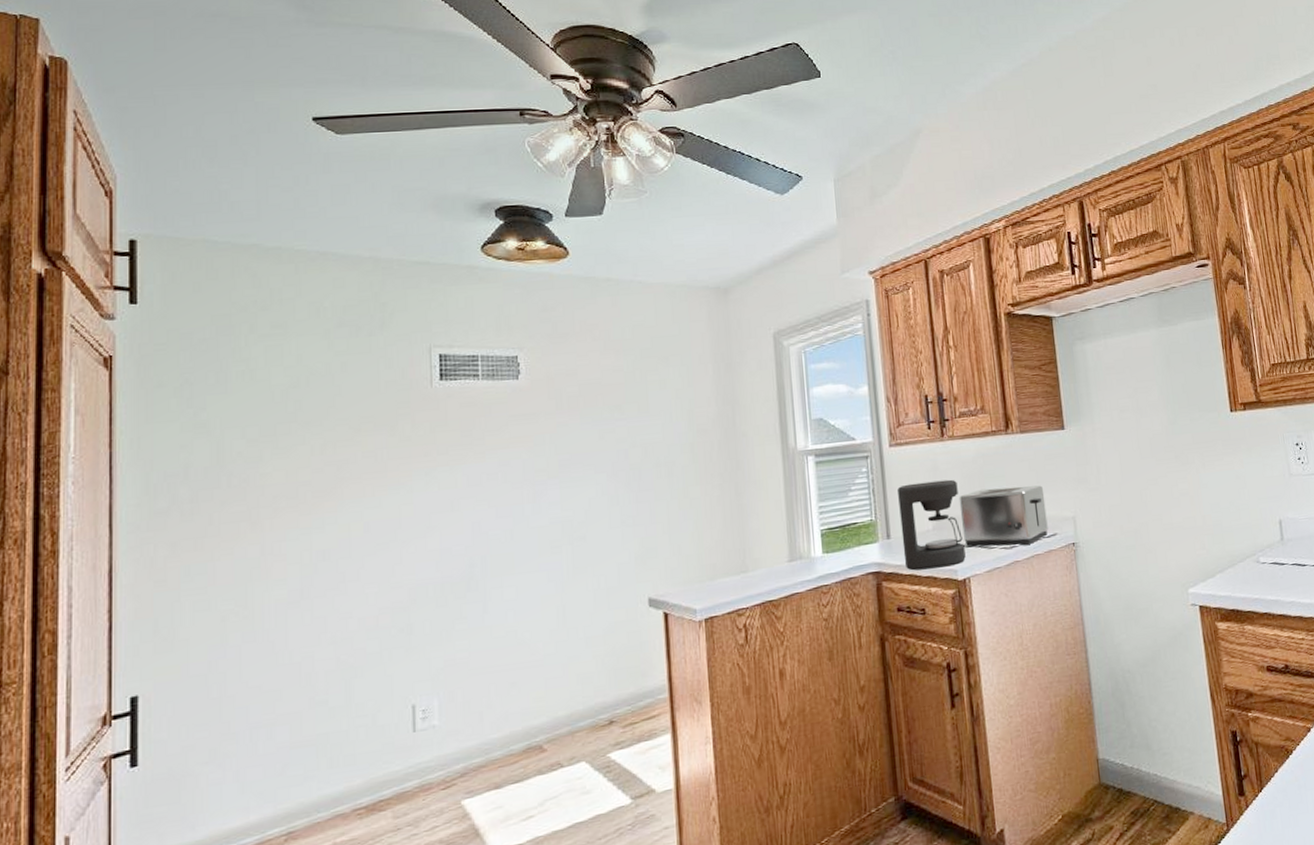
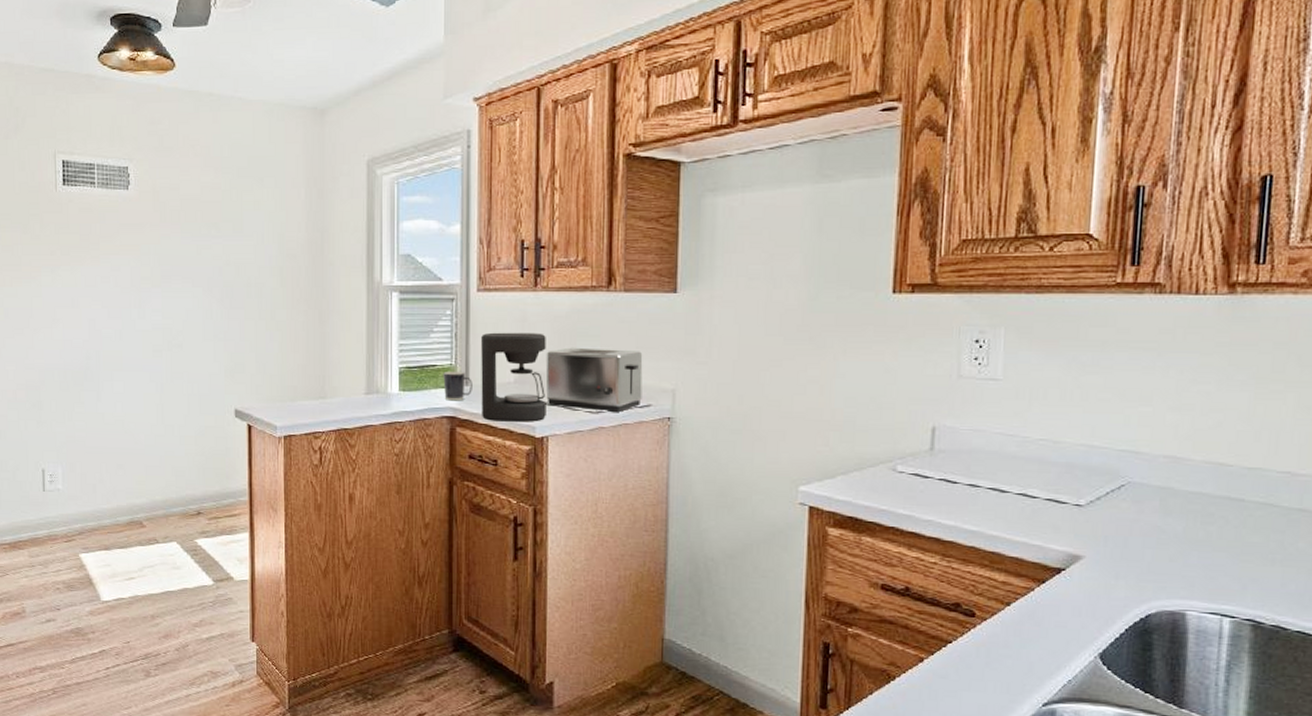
mug: none [864,525,894,557] -> present [443,371,472,401]

